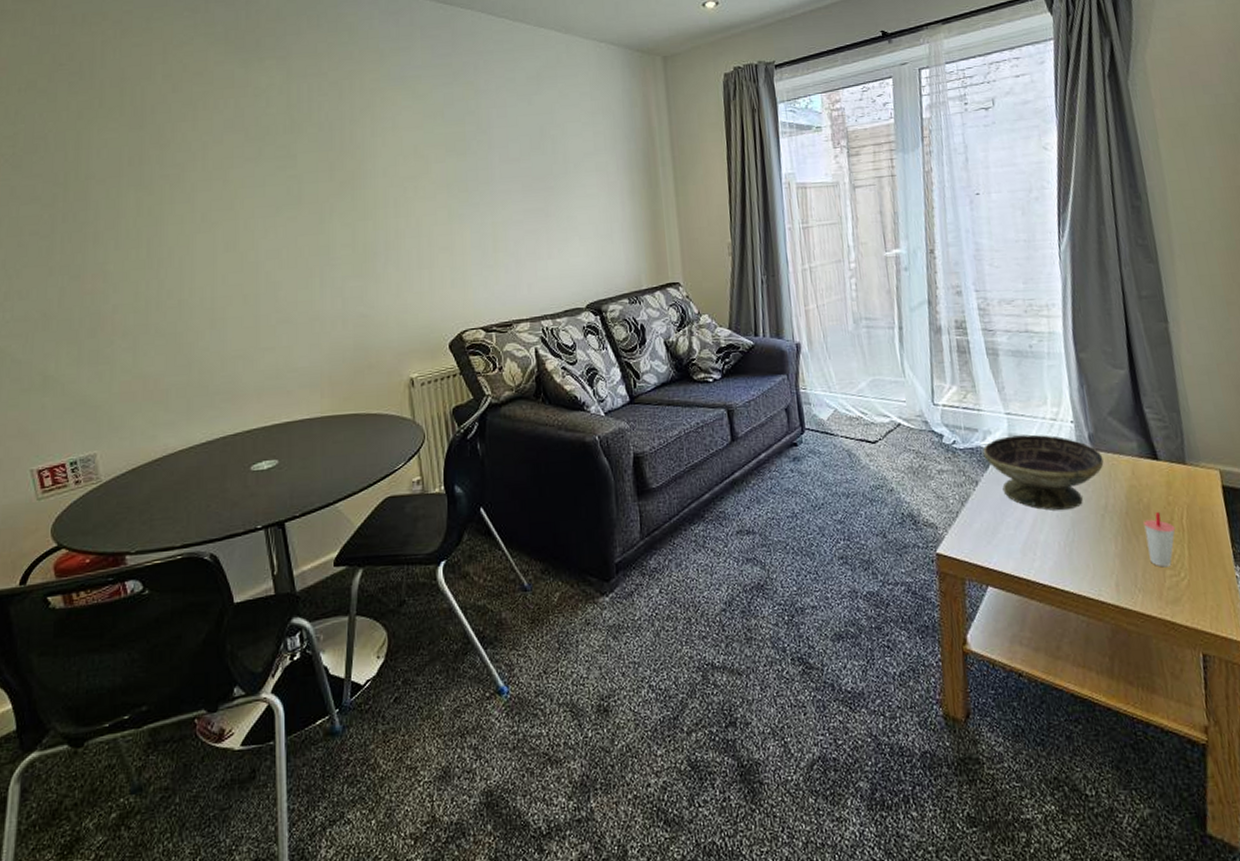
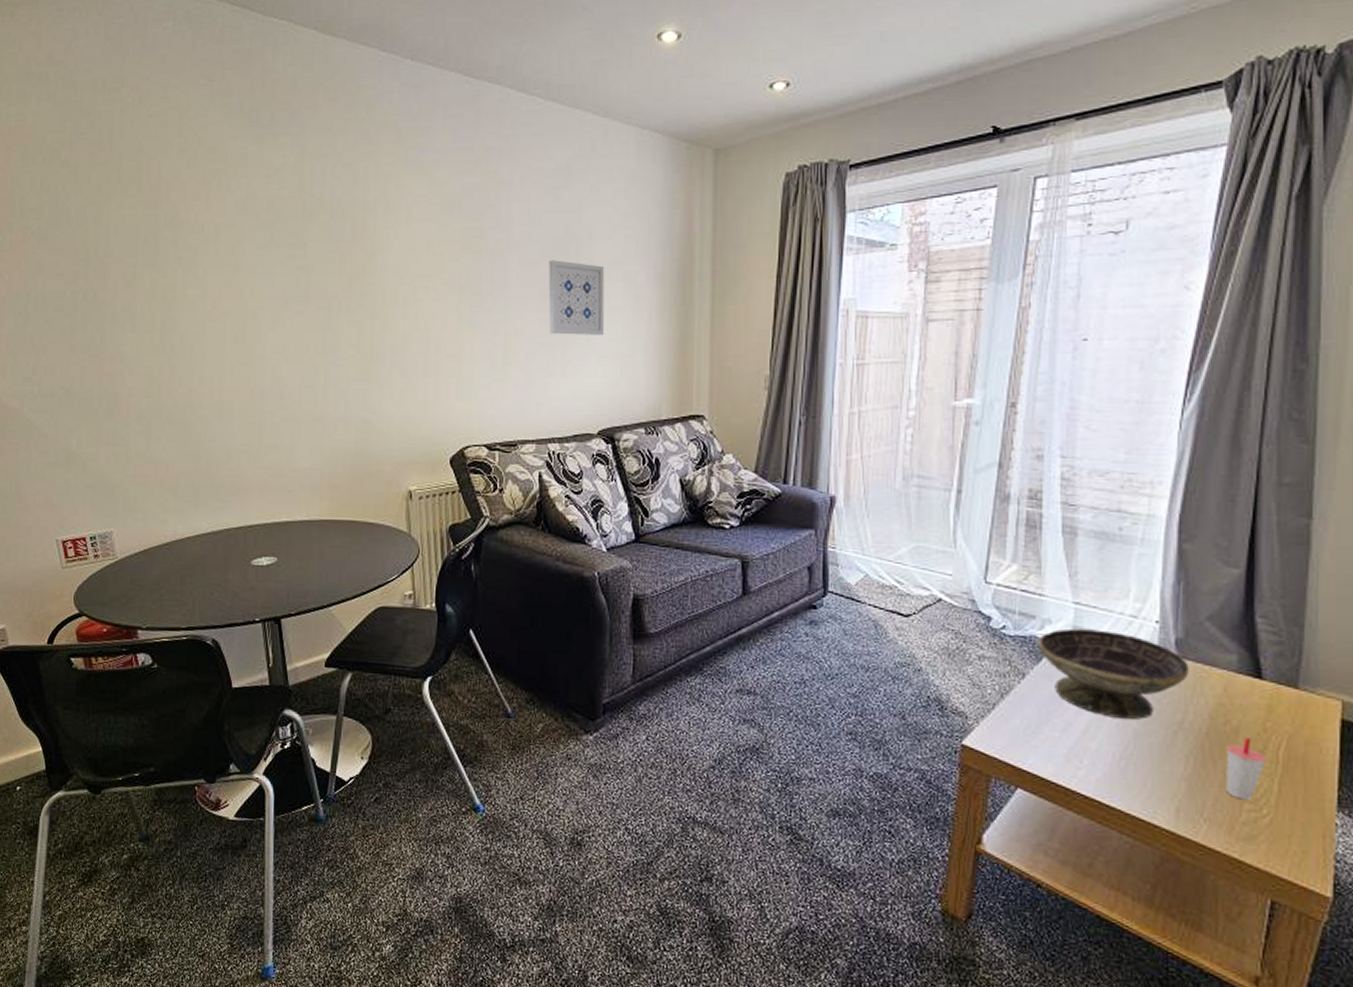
wall art: none [528,156,584,221] -> present [548,260,605,335]

